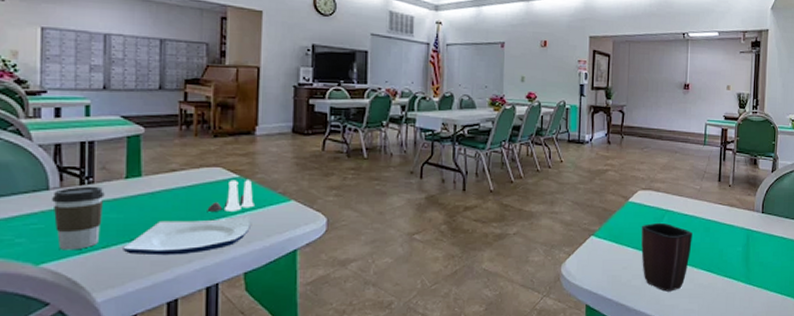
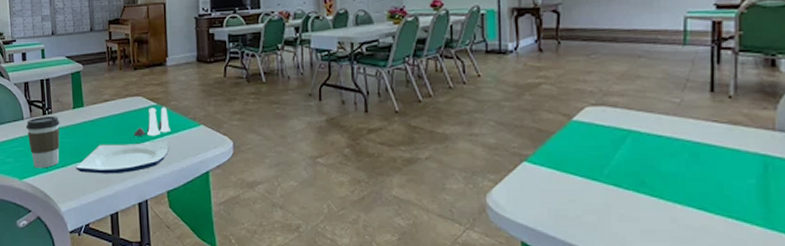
mug: present [641,222,692,292] -> none [592,146,672,233]

